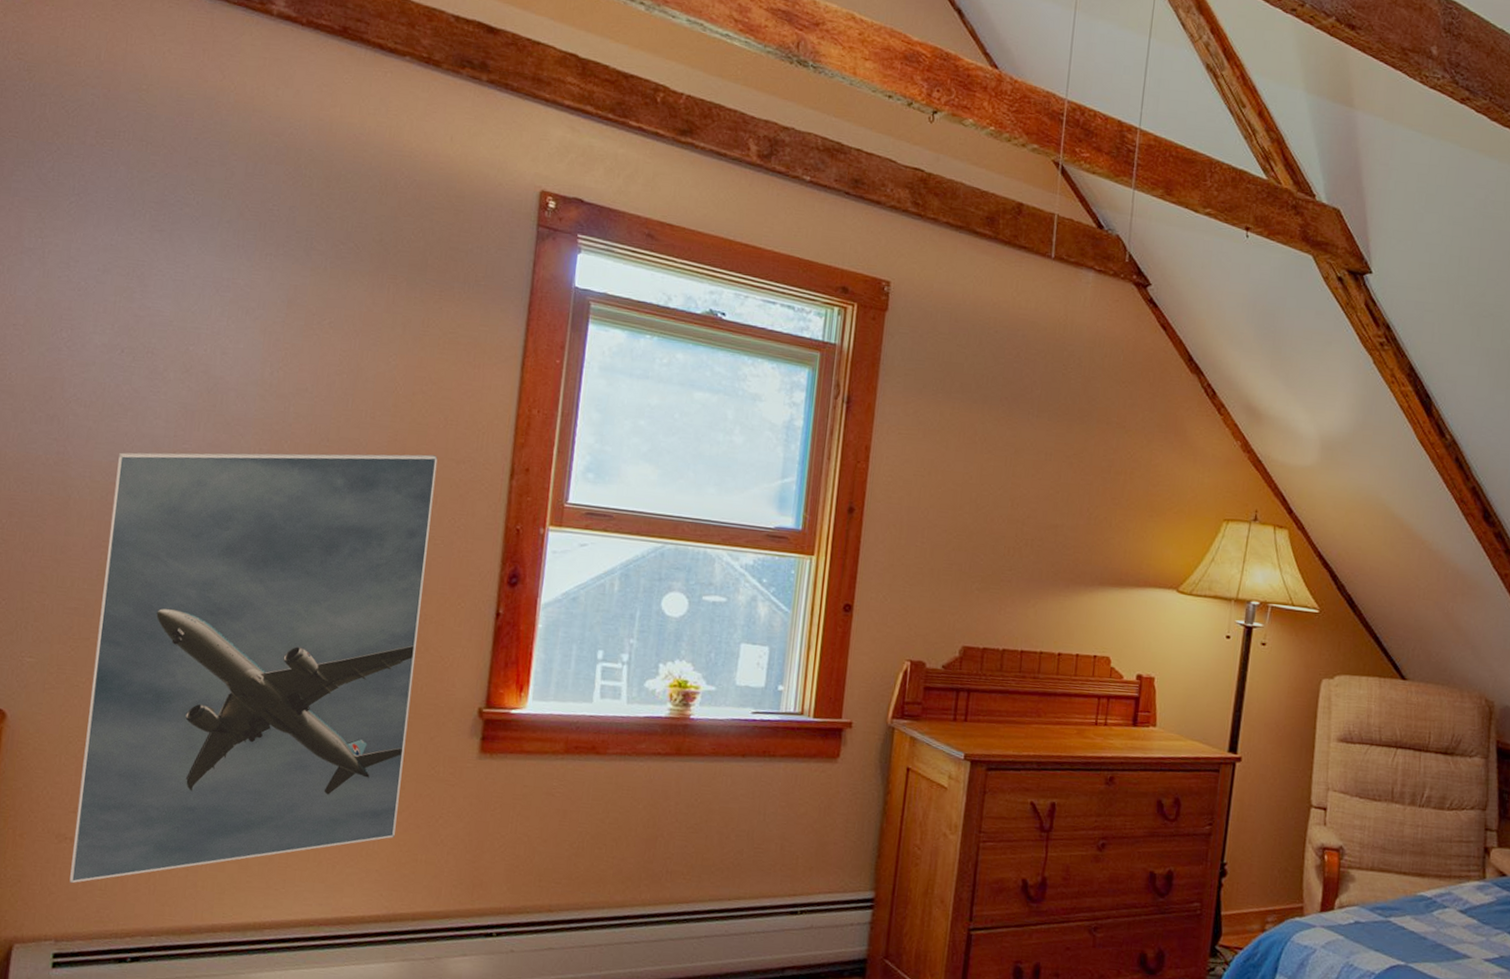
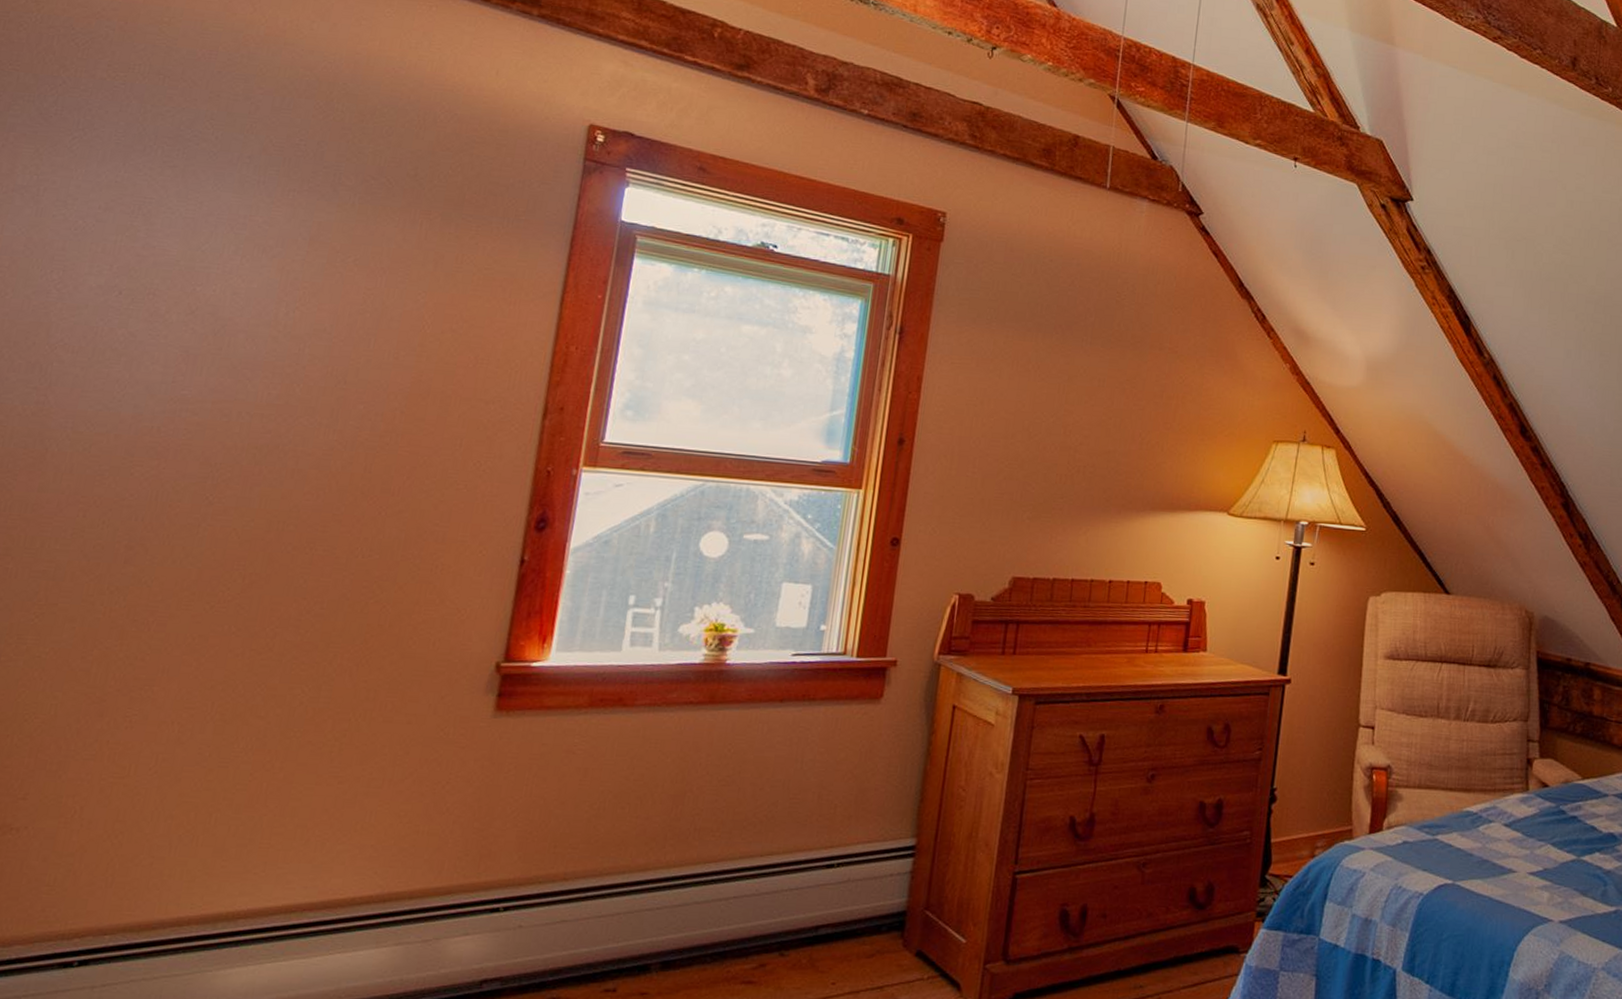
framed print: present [69,452,438,884] -> none [12,395,465,881]

